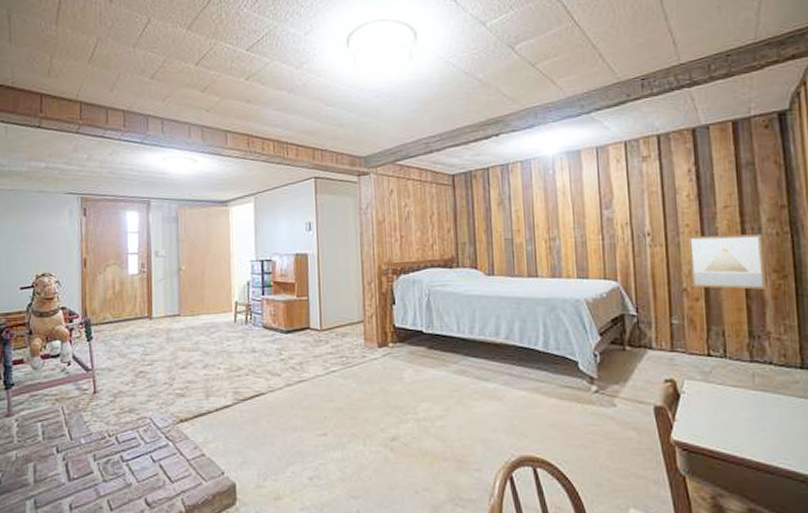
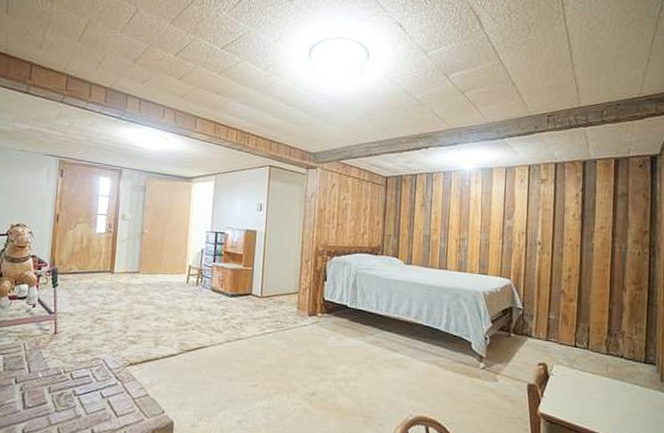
wall art: present [688,234,766,290] -> none [568,248,628,297]

